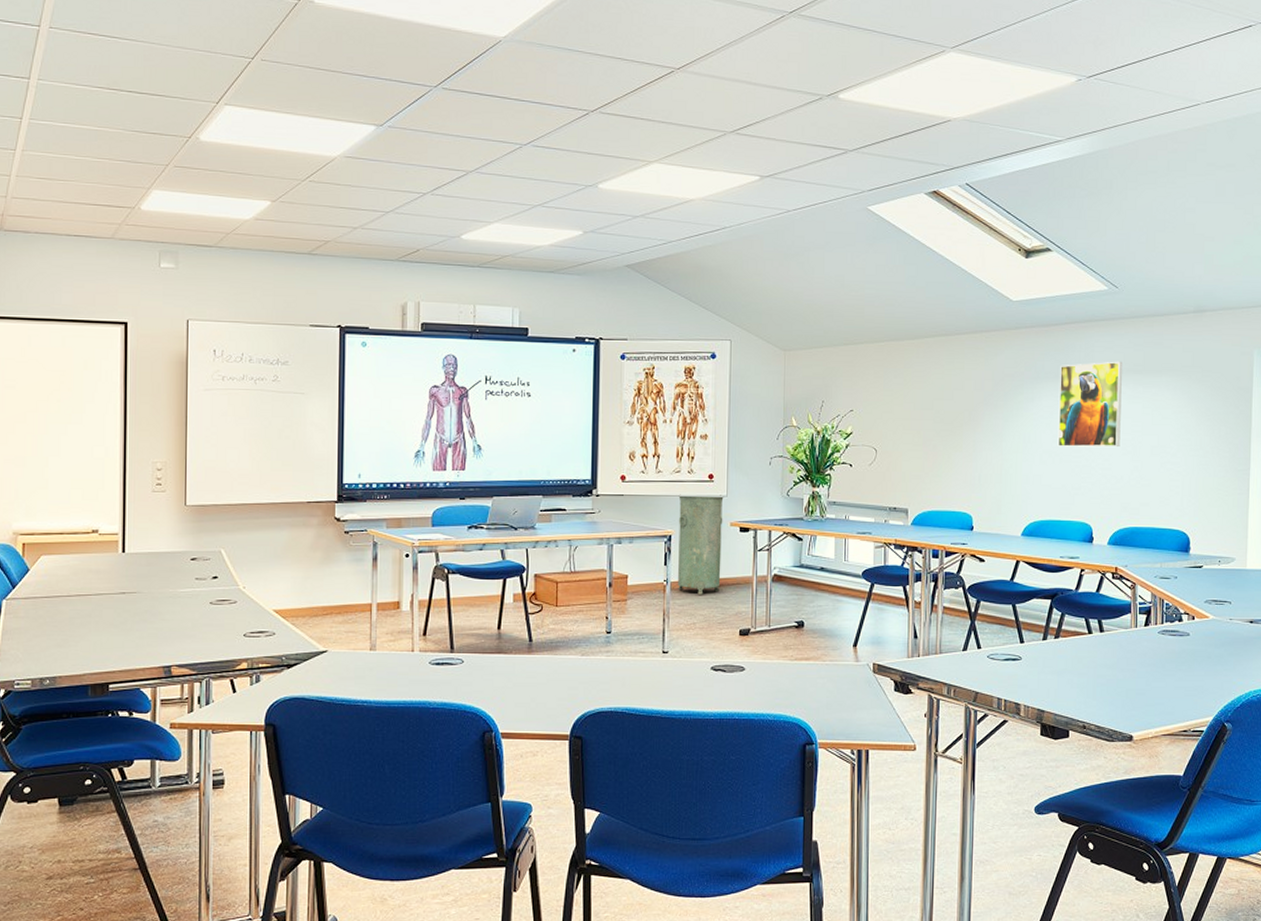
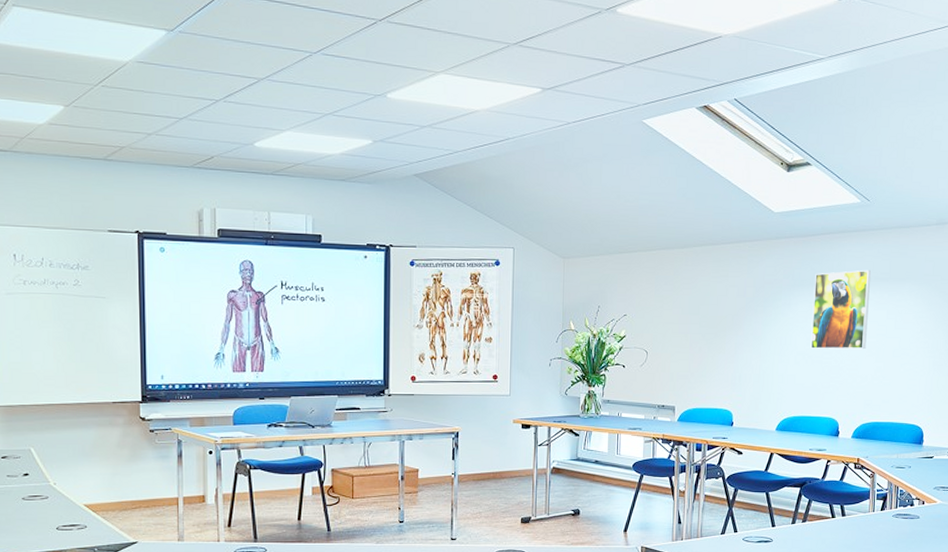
trash can: present [678,494,724,595] -> none [465,393,507,486]

